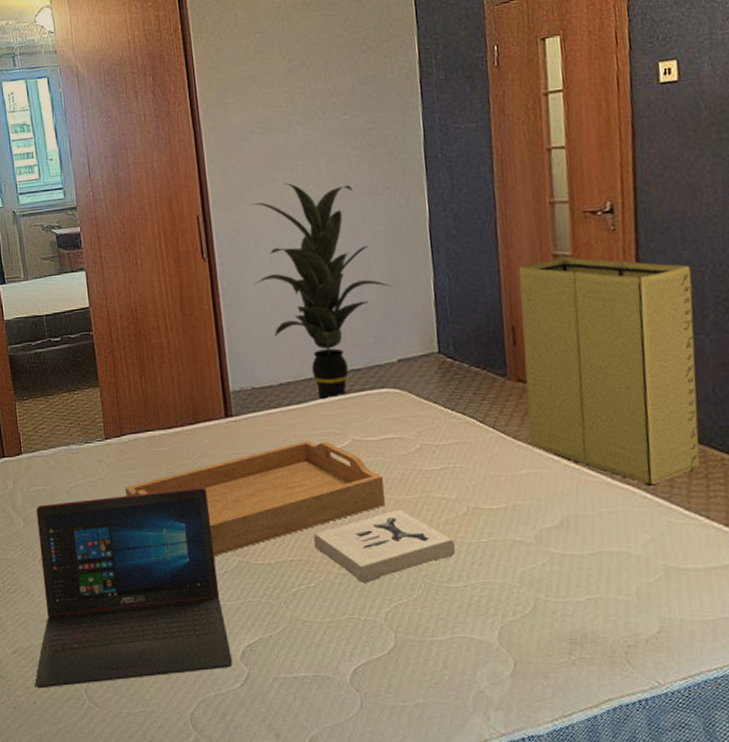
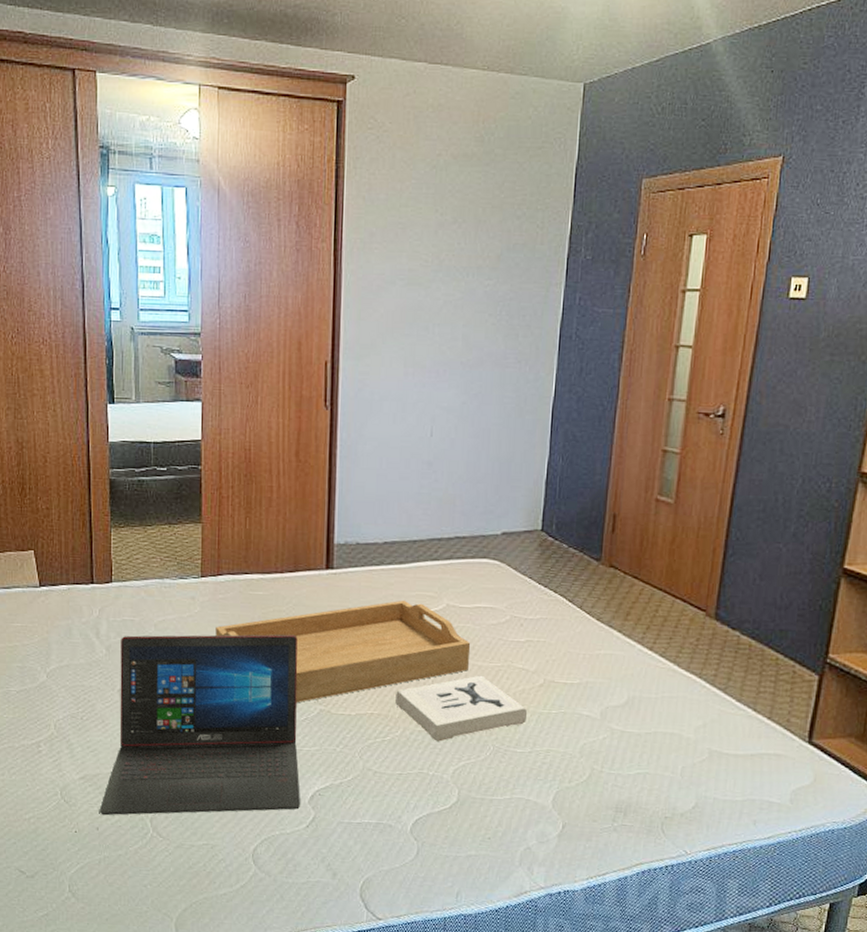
indoor plant: present [251,182,392,401] -> none [375,340,508,564]
laundry hamper: present [518,257,700,486] -> none [611,454,783,677]

